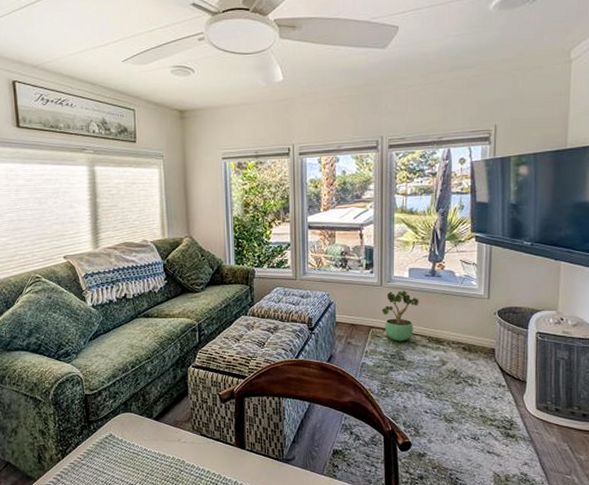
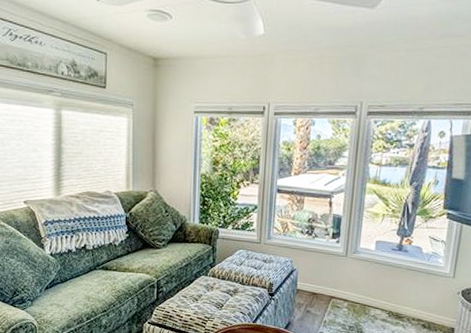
potted plant: present [382,291,419,341] -> none [344,262,383,314]

